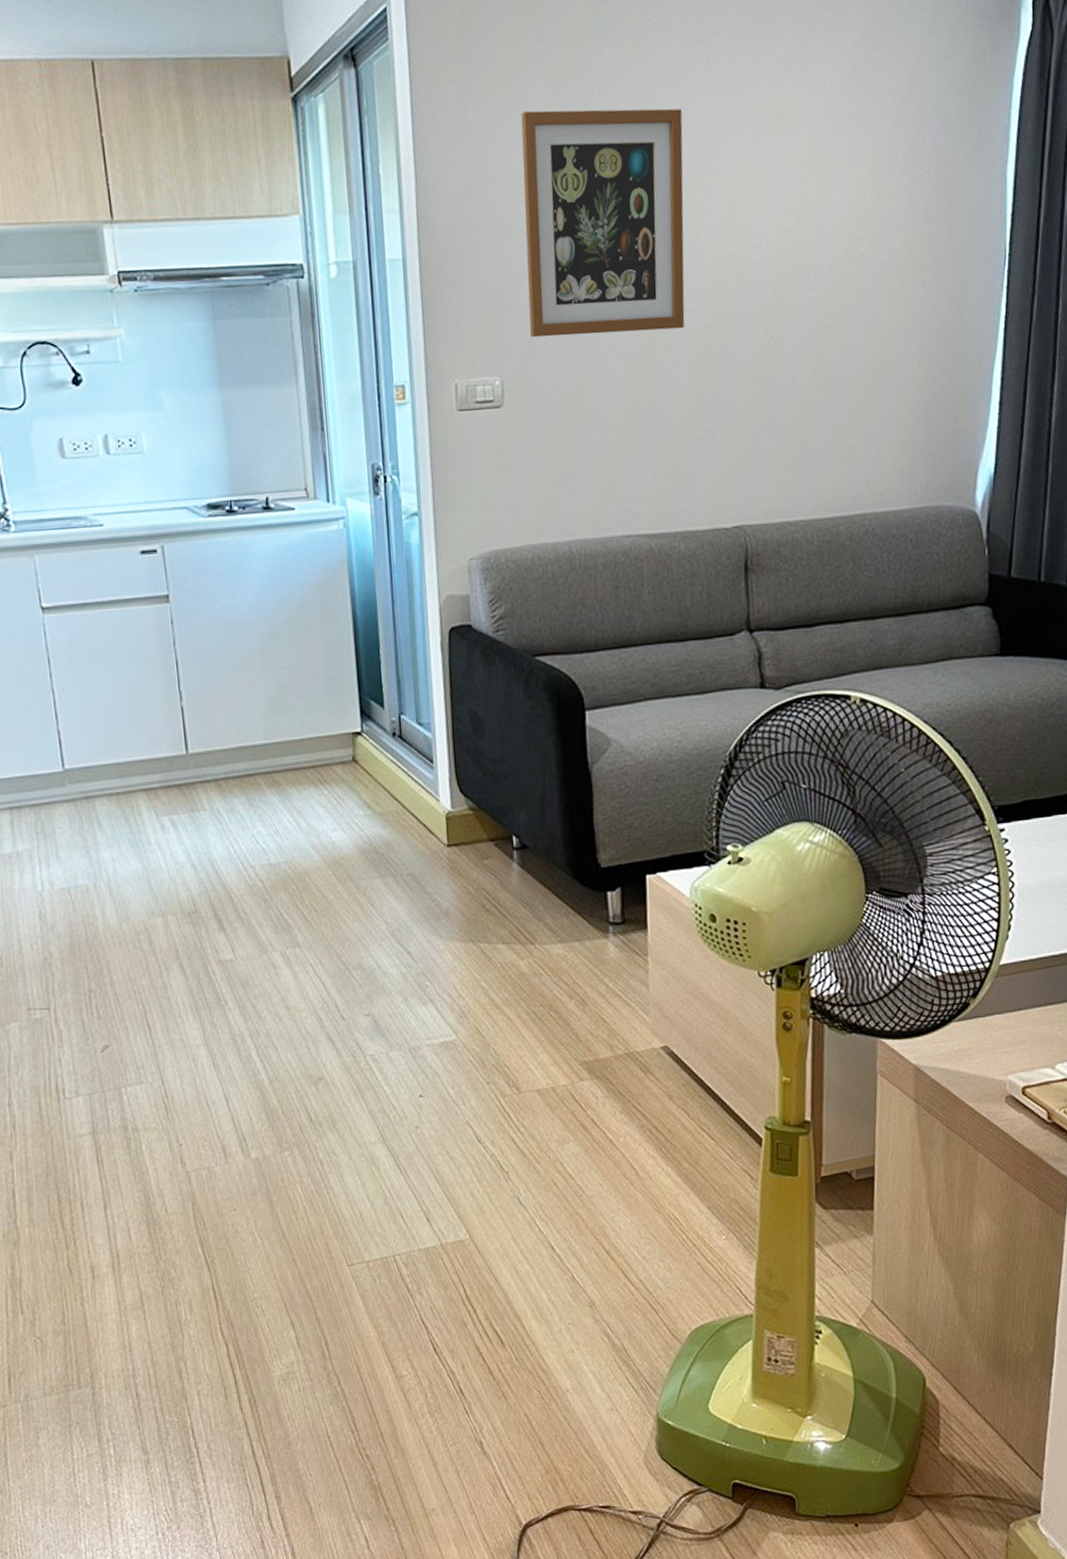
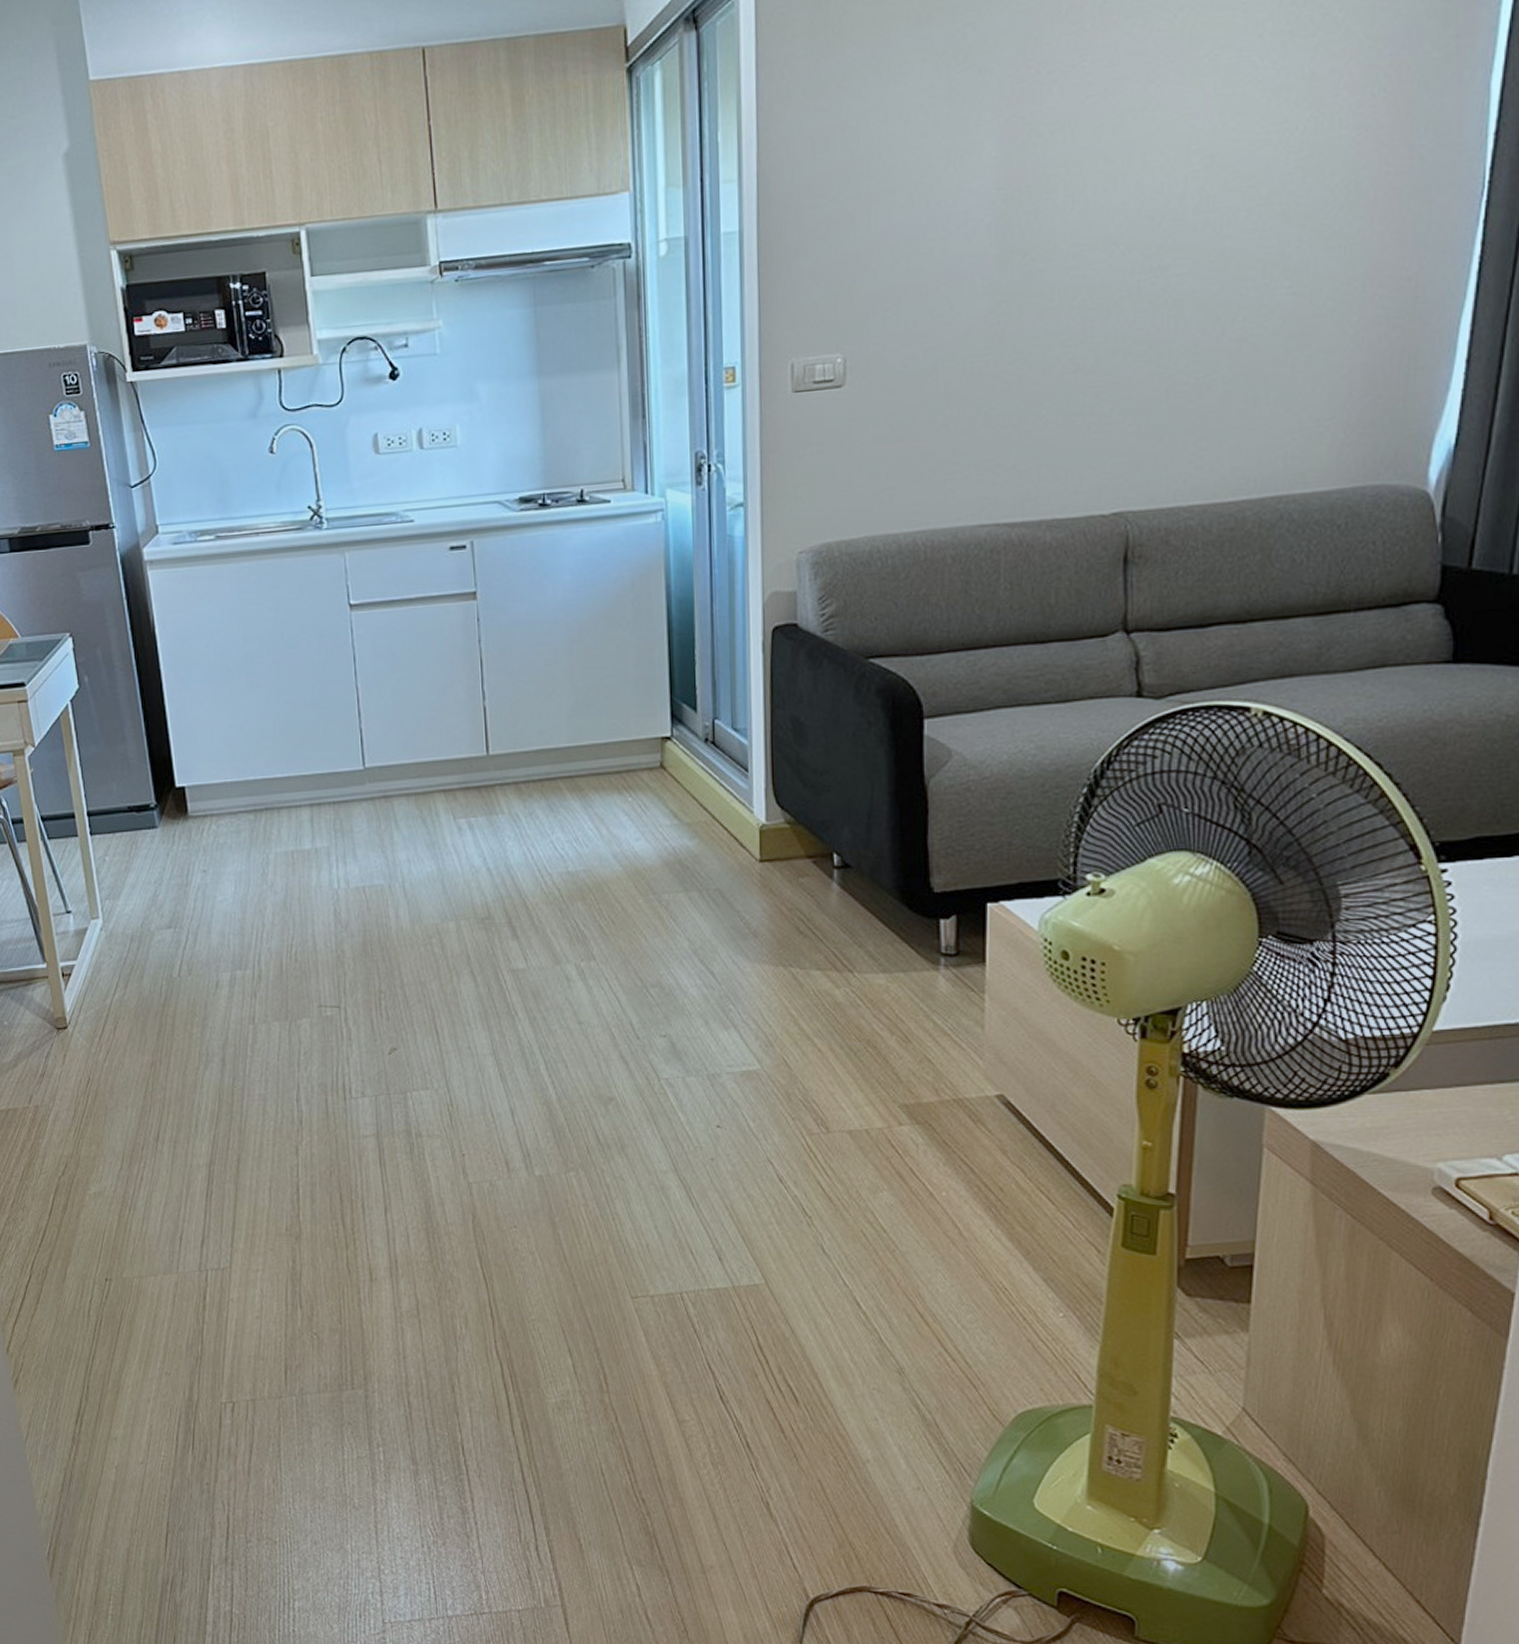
wall art: present [521,108,685,338] -> none [879,42,1071,310]

